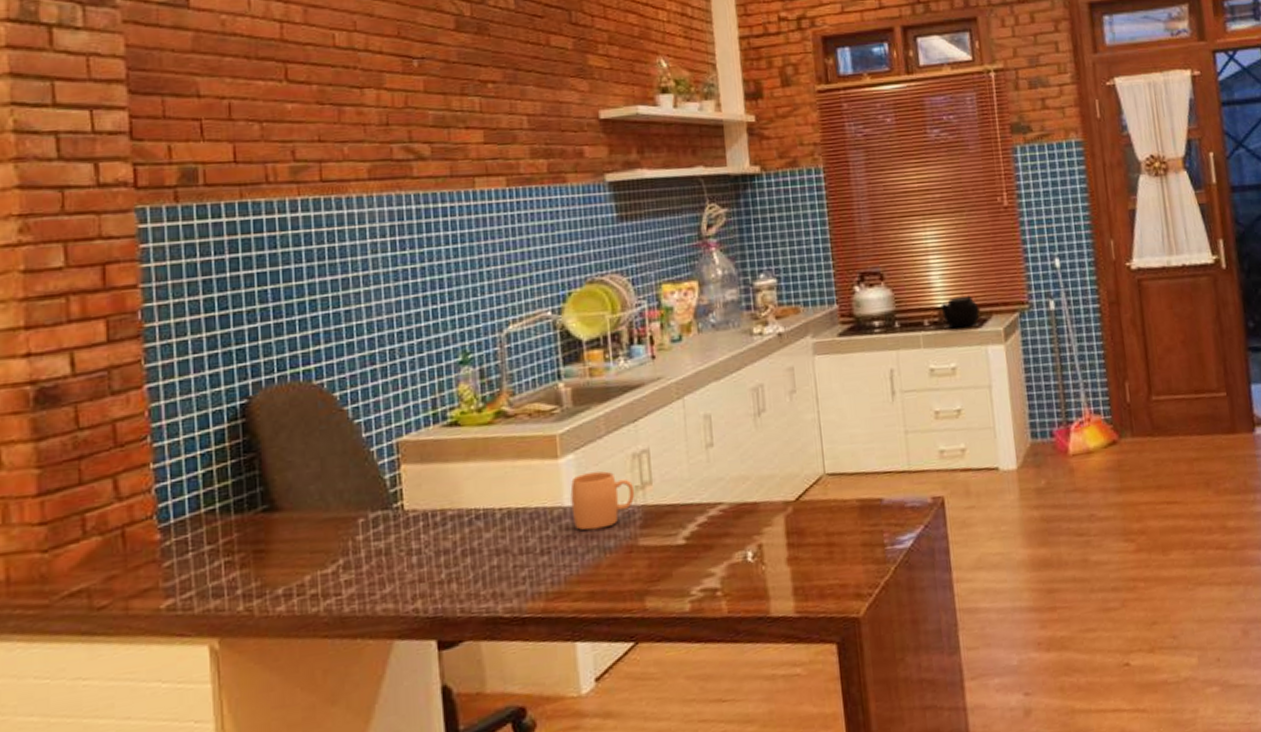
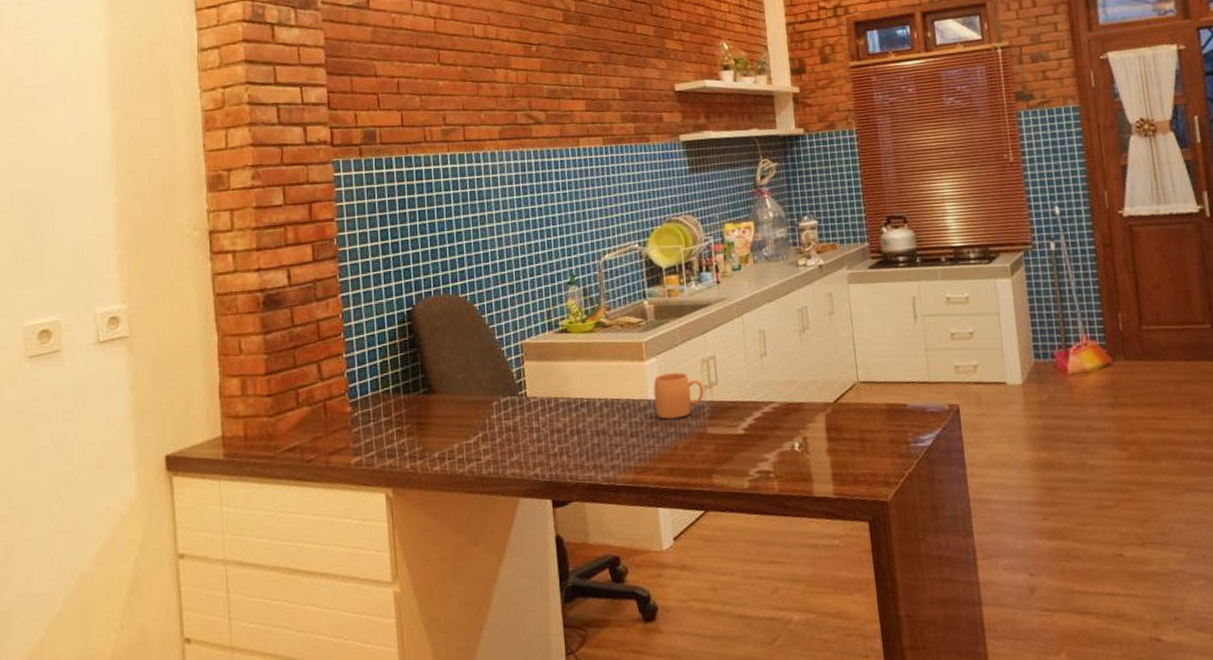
teapot: present [940,295,980,328] -> none [955,236,989,264]

